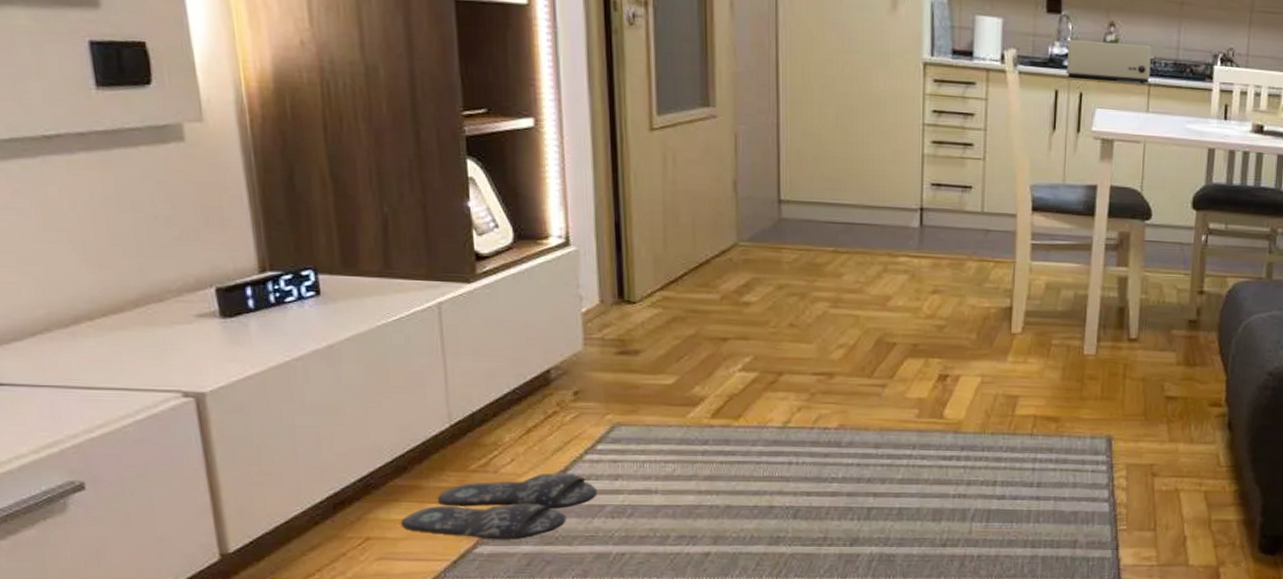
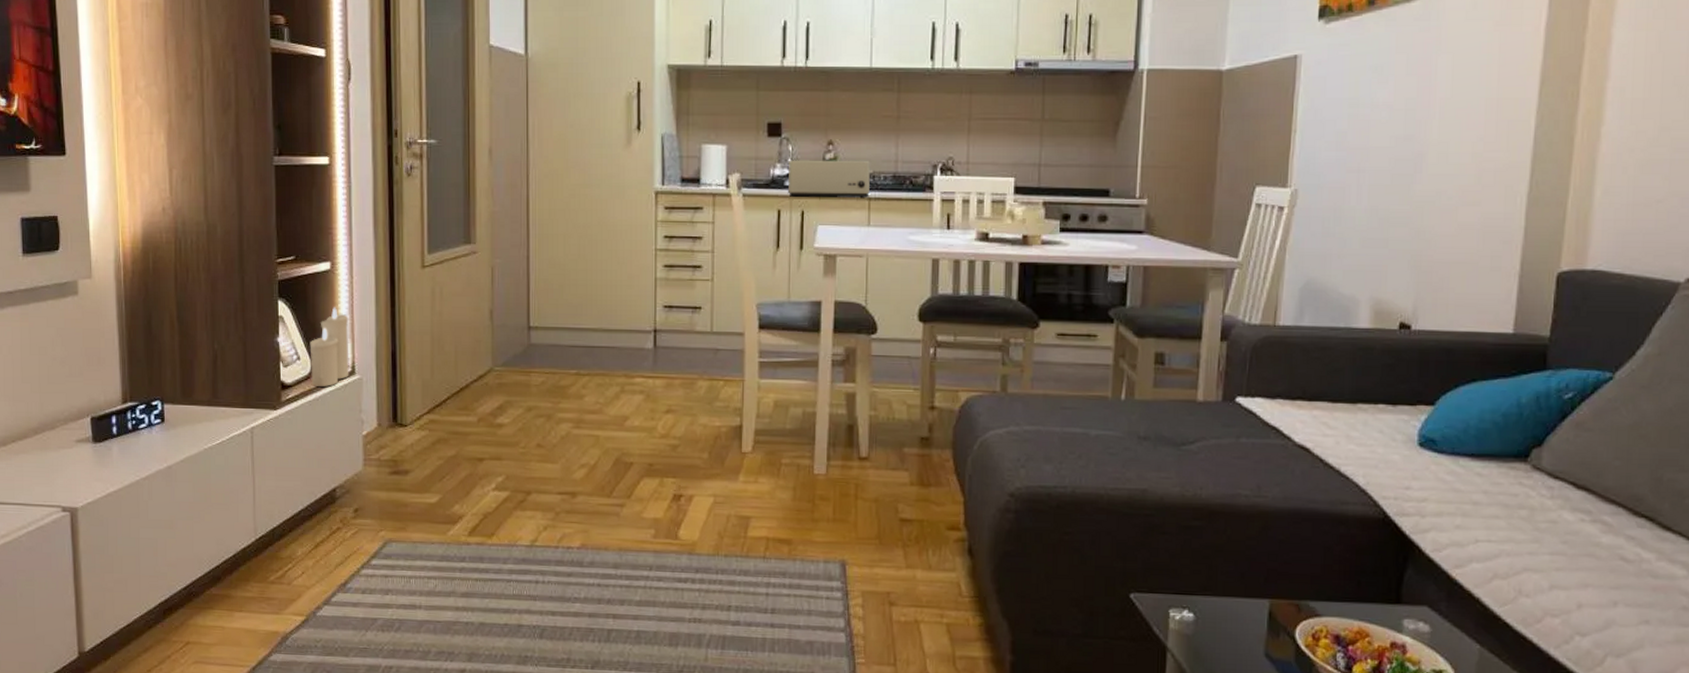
slippers: present [402,473,598,540] -> none [214,586,371,649]
candle: none [510,169,563,259] -> present [309,307,349,387]

